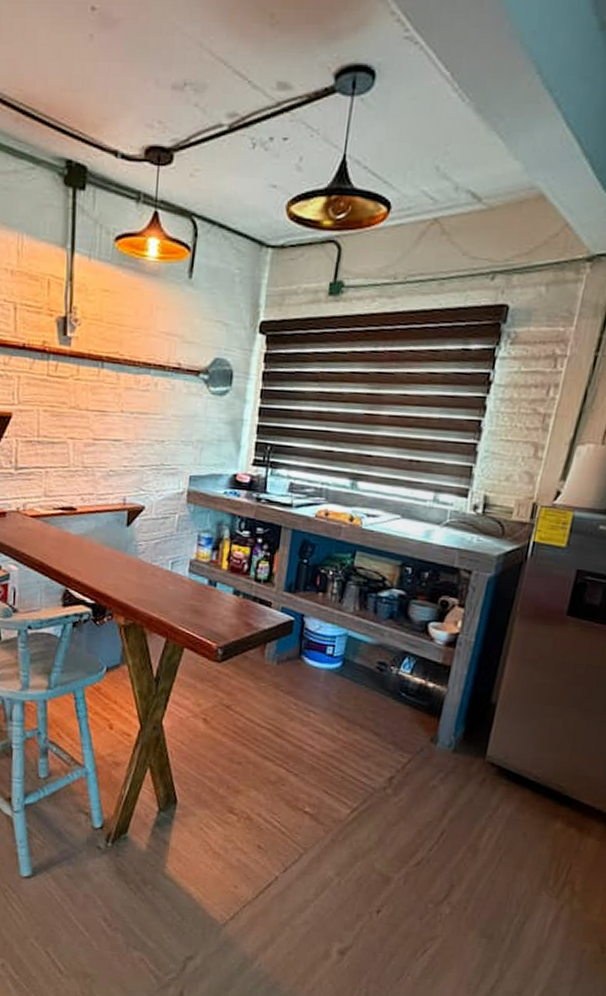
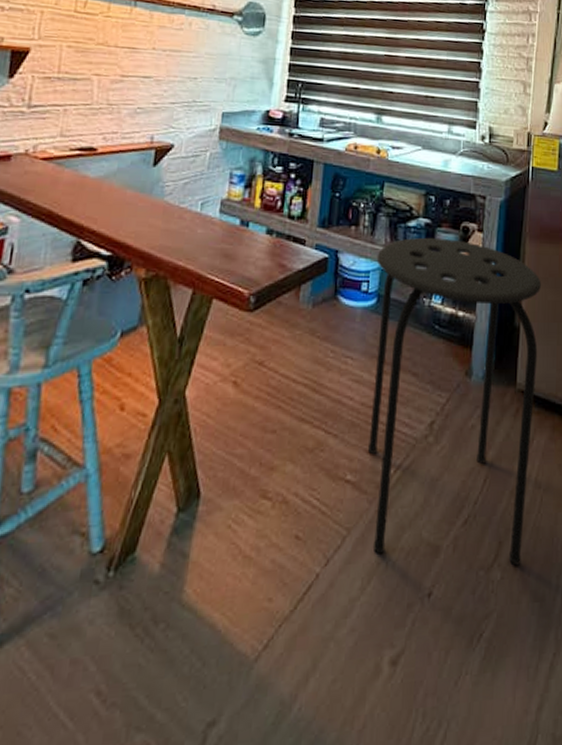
stool: none [327,608,528,907] -> present [368,237,541,566]

